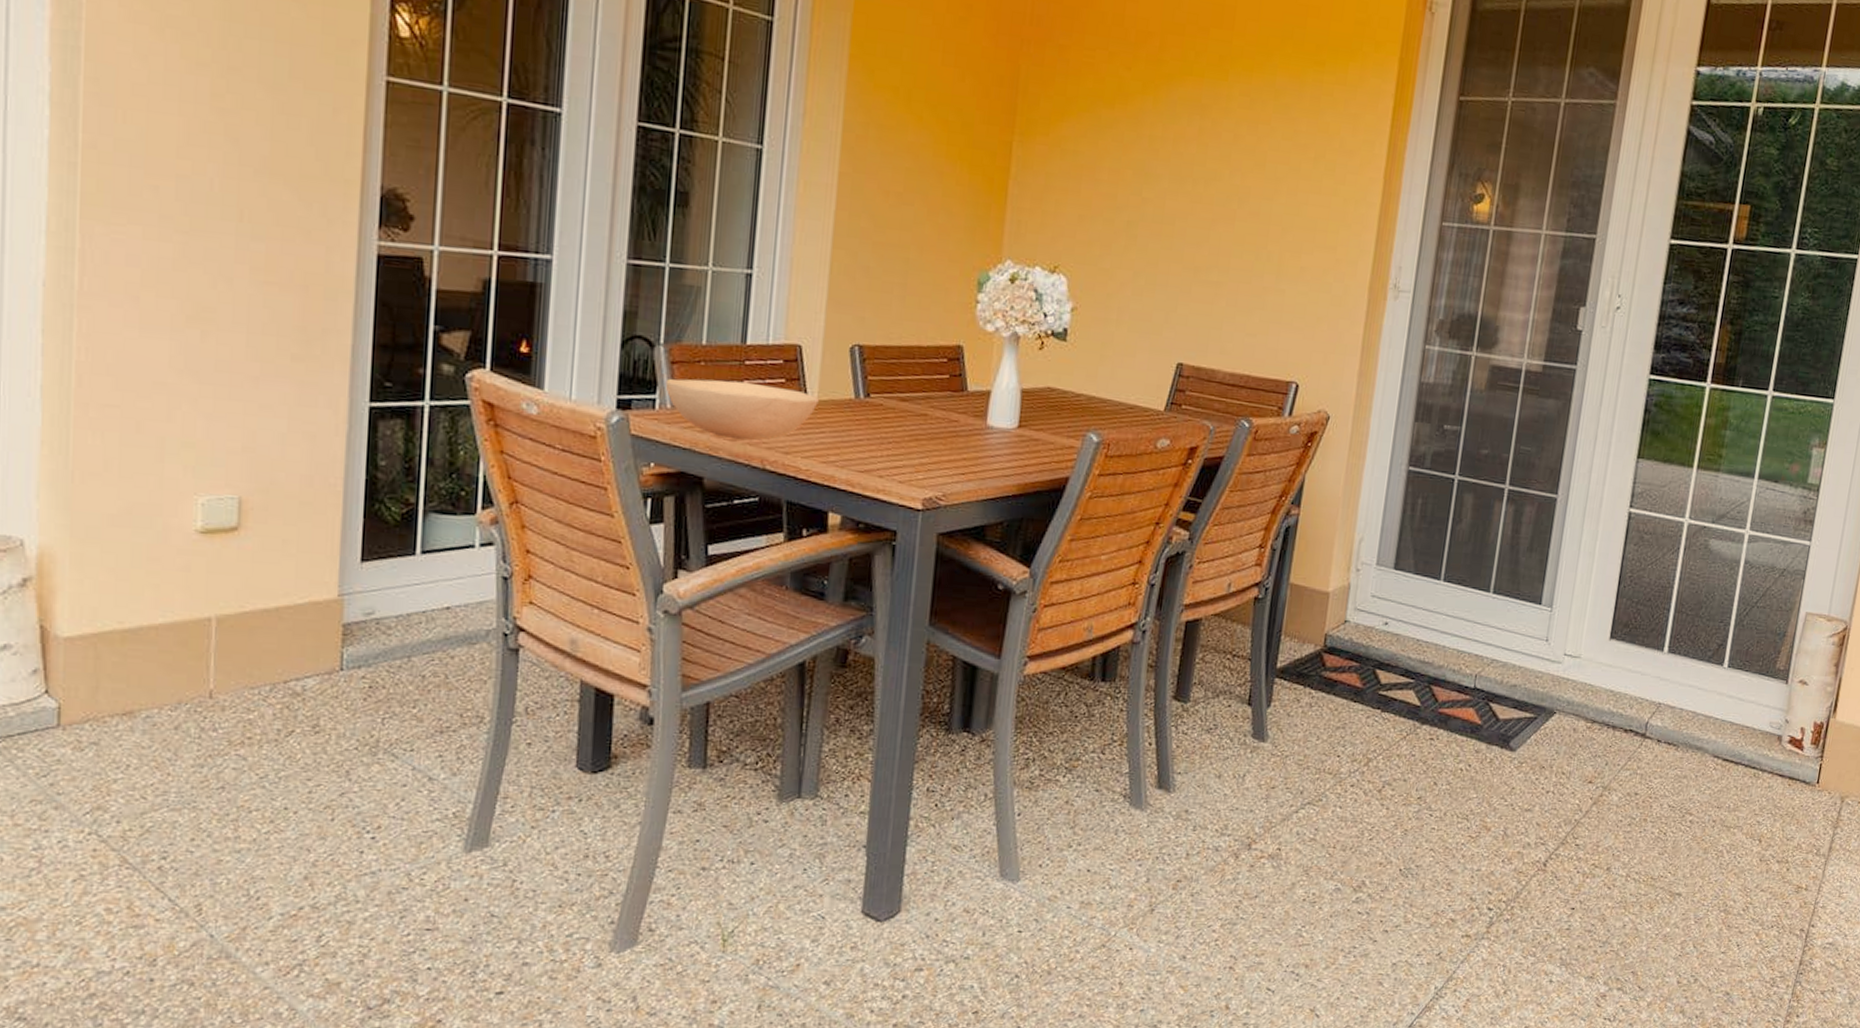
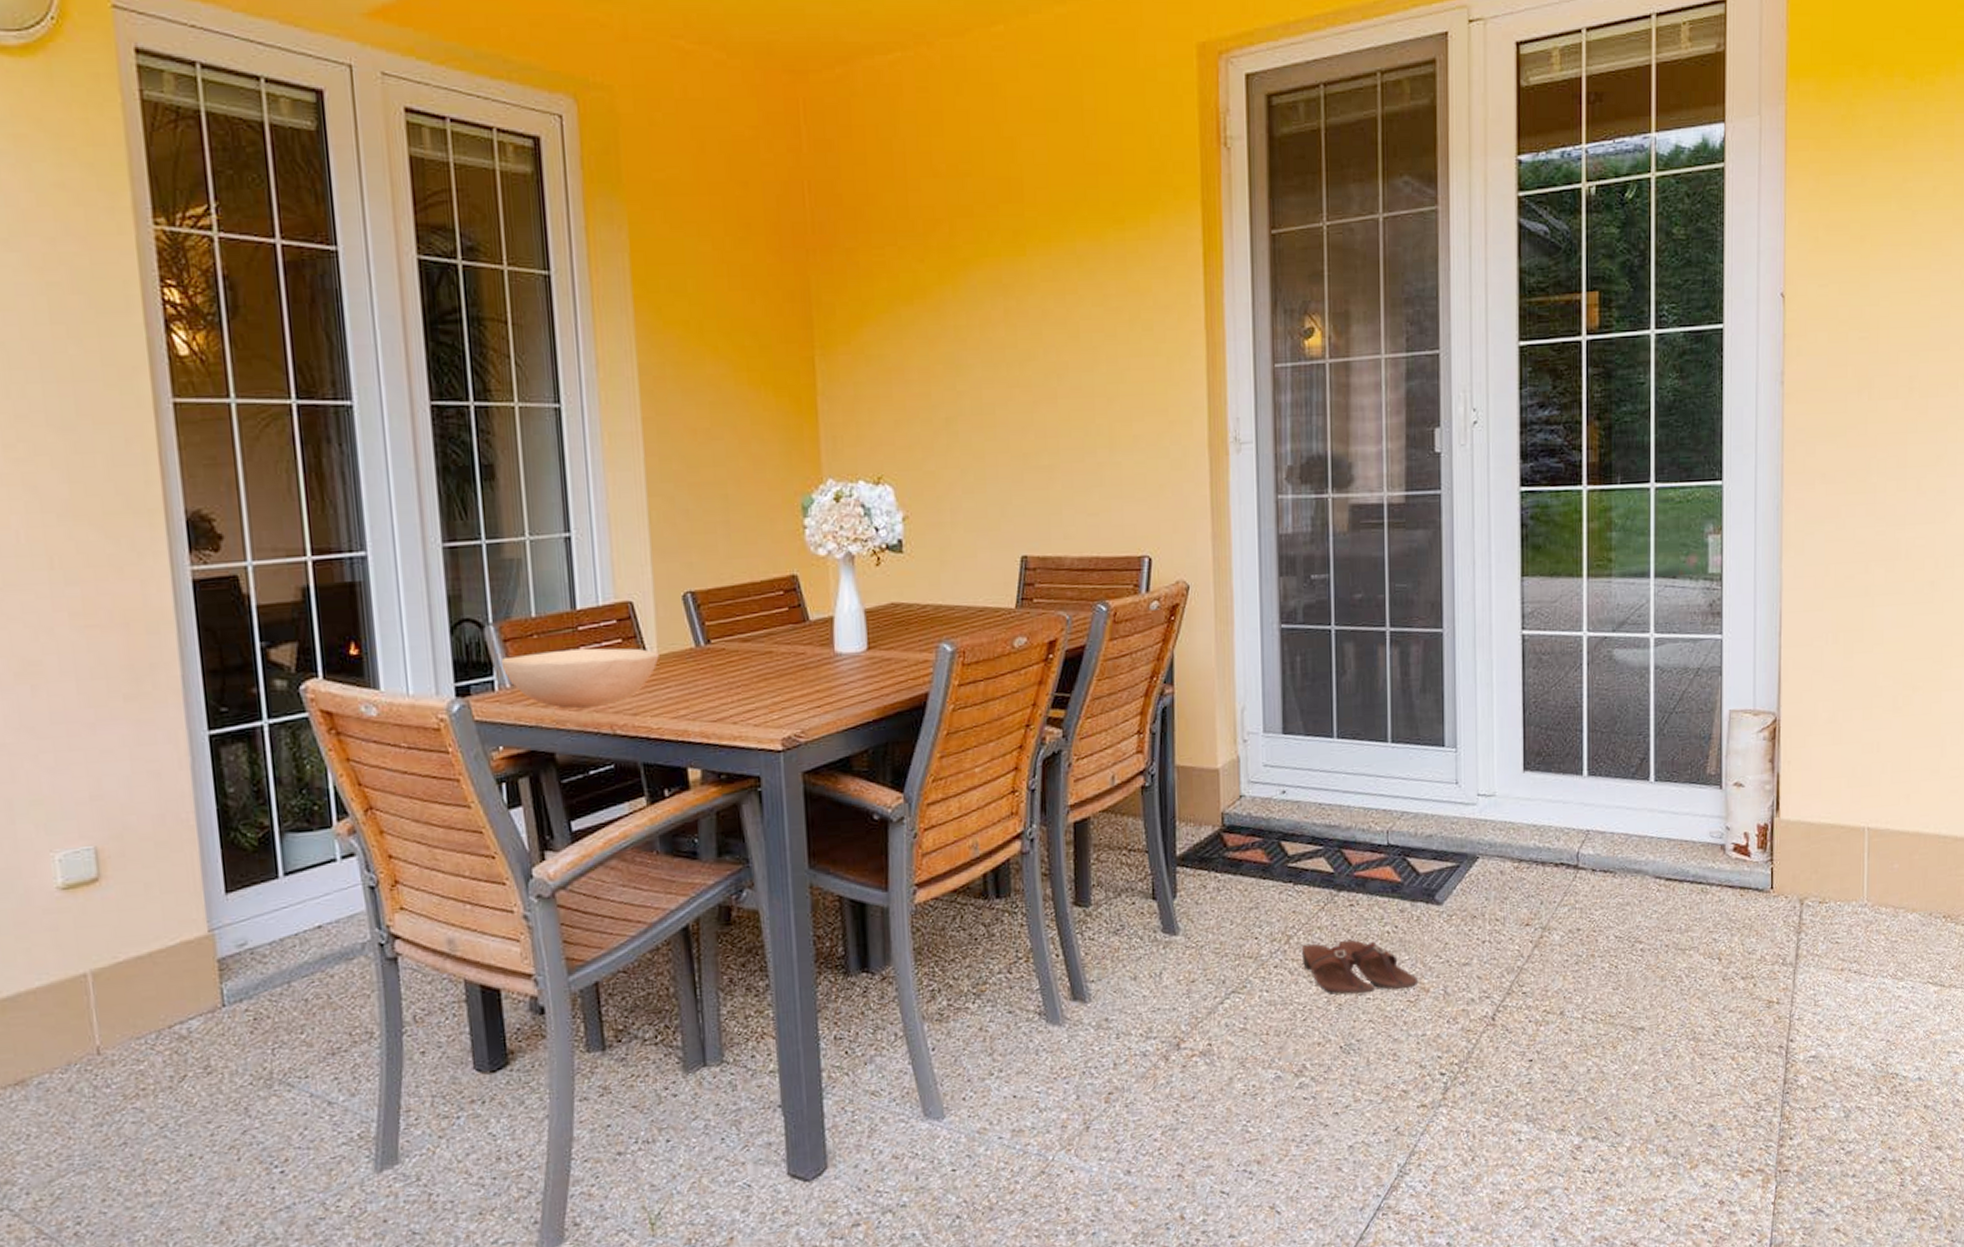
flip-flop: none [1378,769,1482,825] -> present [1301,939,1419,994]

